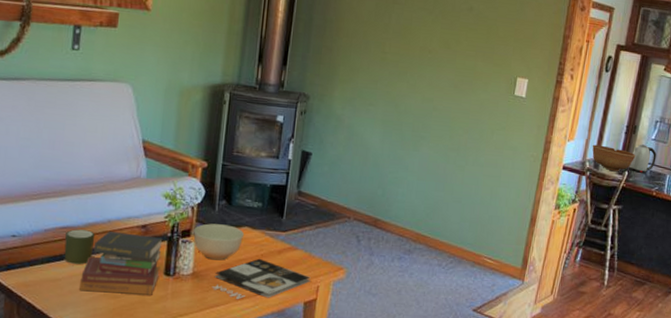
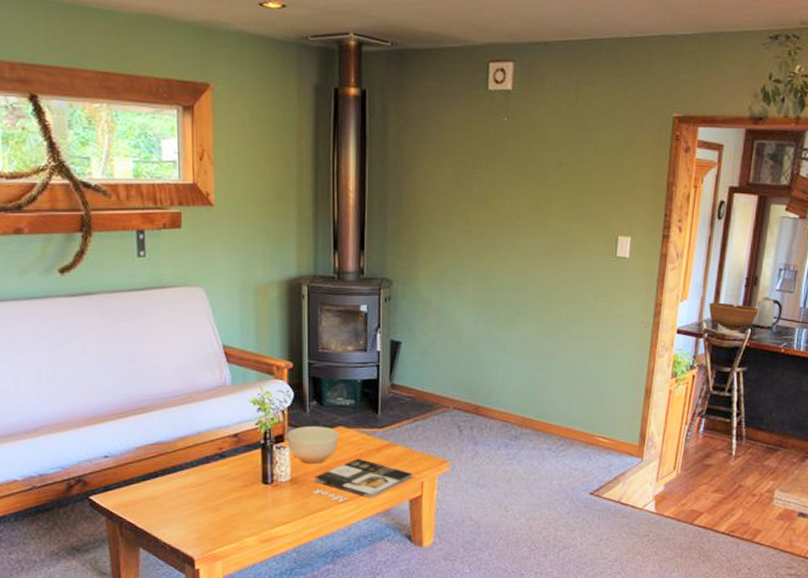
mug: present [64,229,95,266] -> none [157,444,188,481]
books: present [79,230,163,295] -> none [178,442,257,507]

